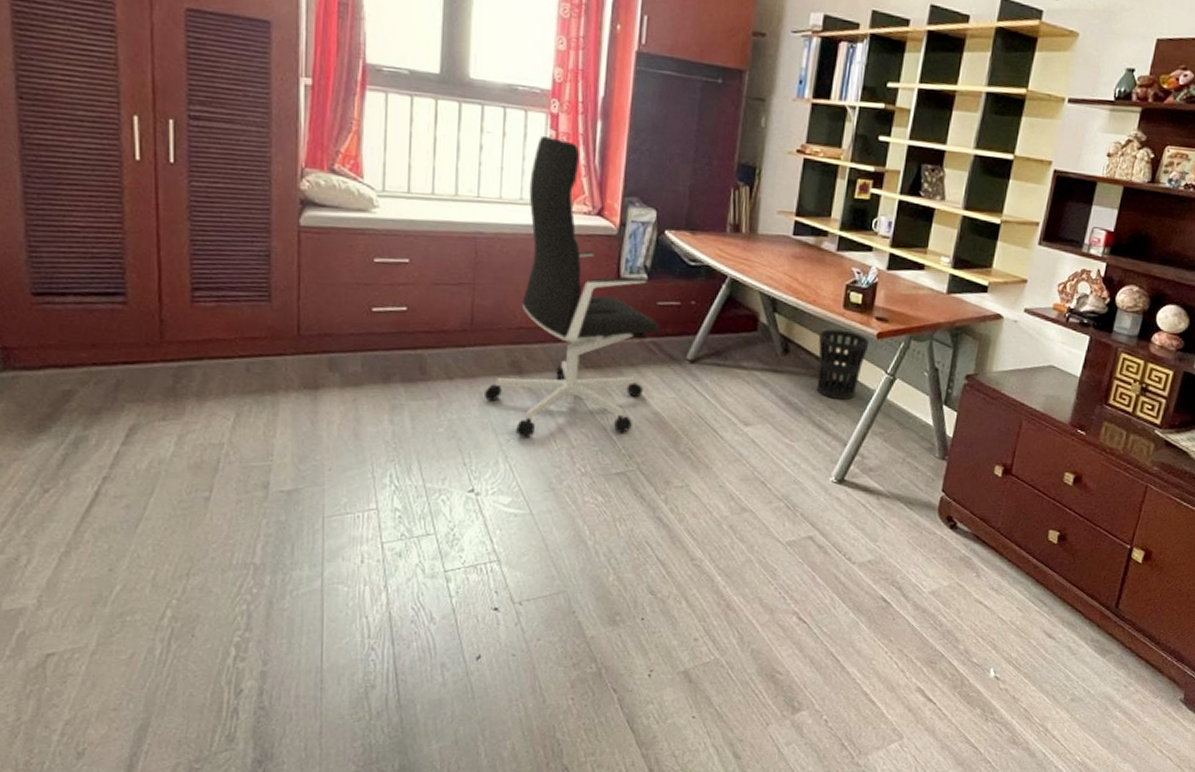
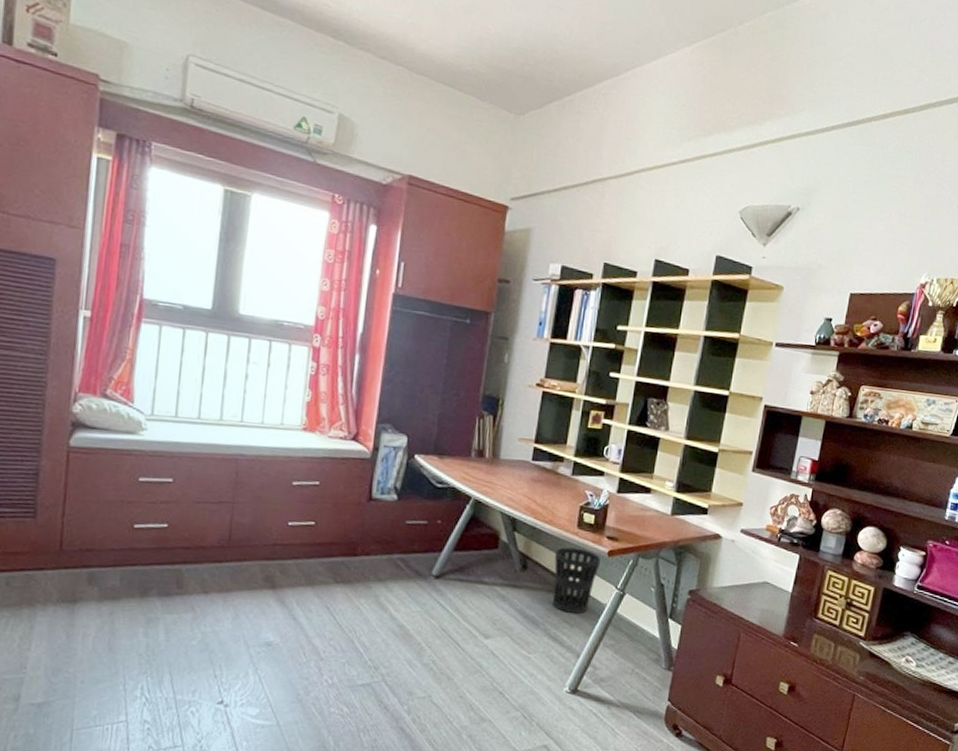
office chair: present [483,135,660,437] -> none [237,366,407,650]

